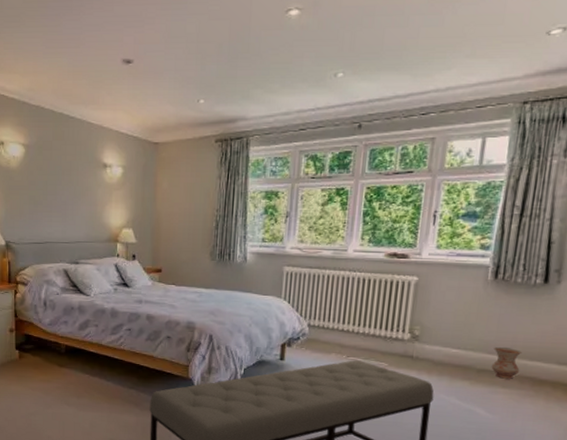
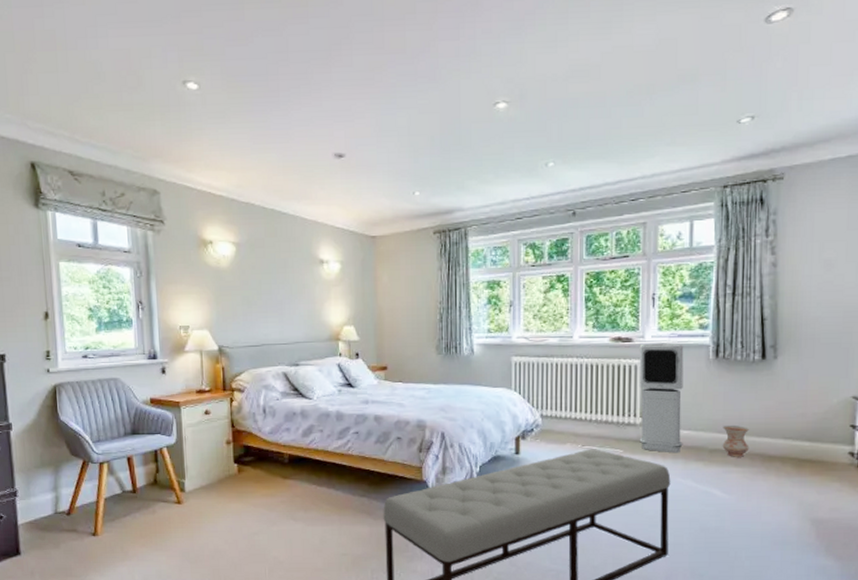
air purifier: none [405,261,462,371] -> present [639,343,684,453]

